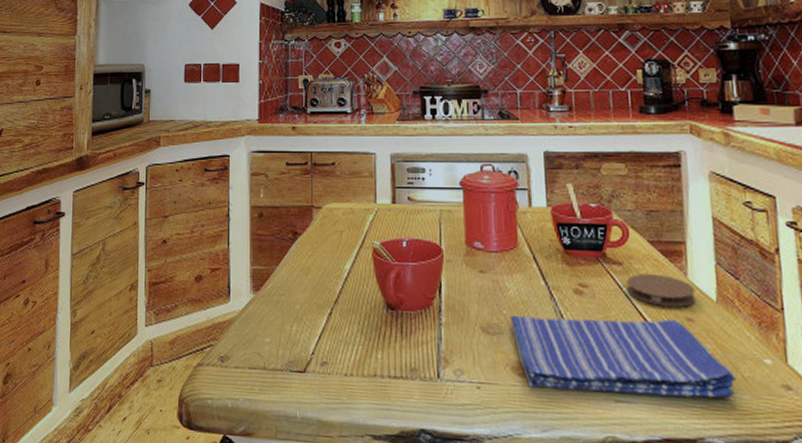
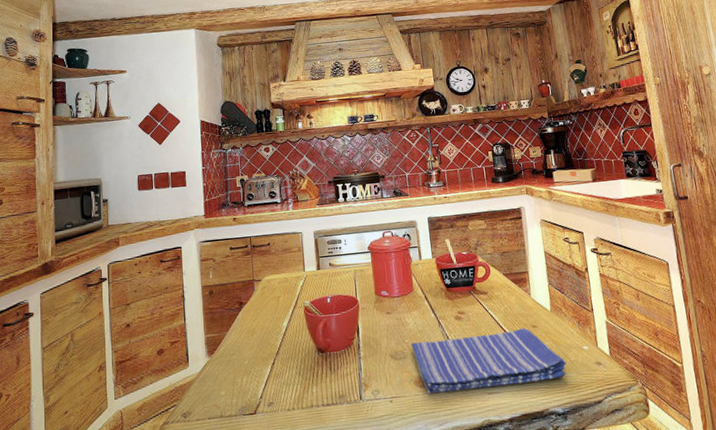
coaster: present [627,273,696,307] -> none [491,297,538,320]

